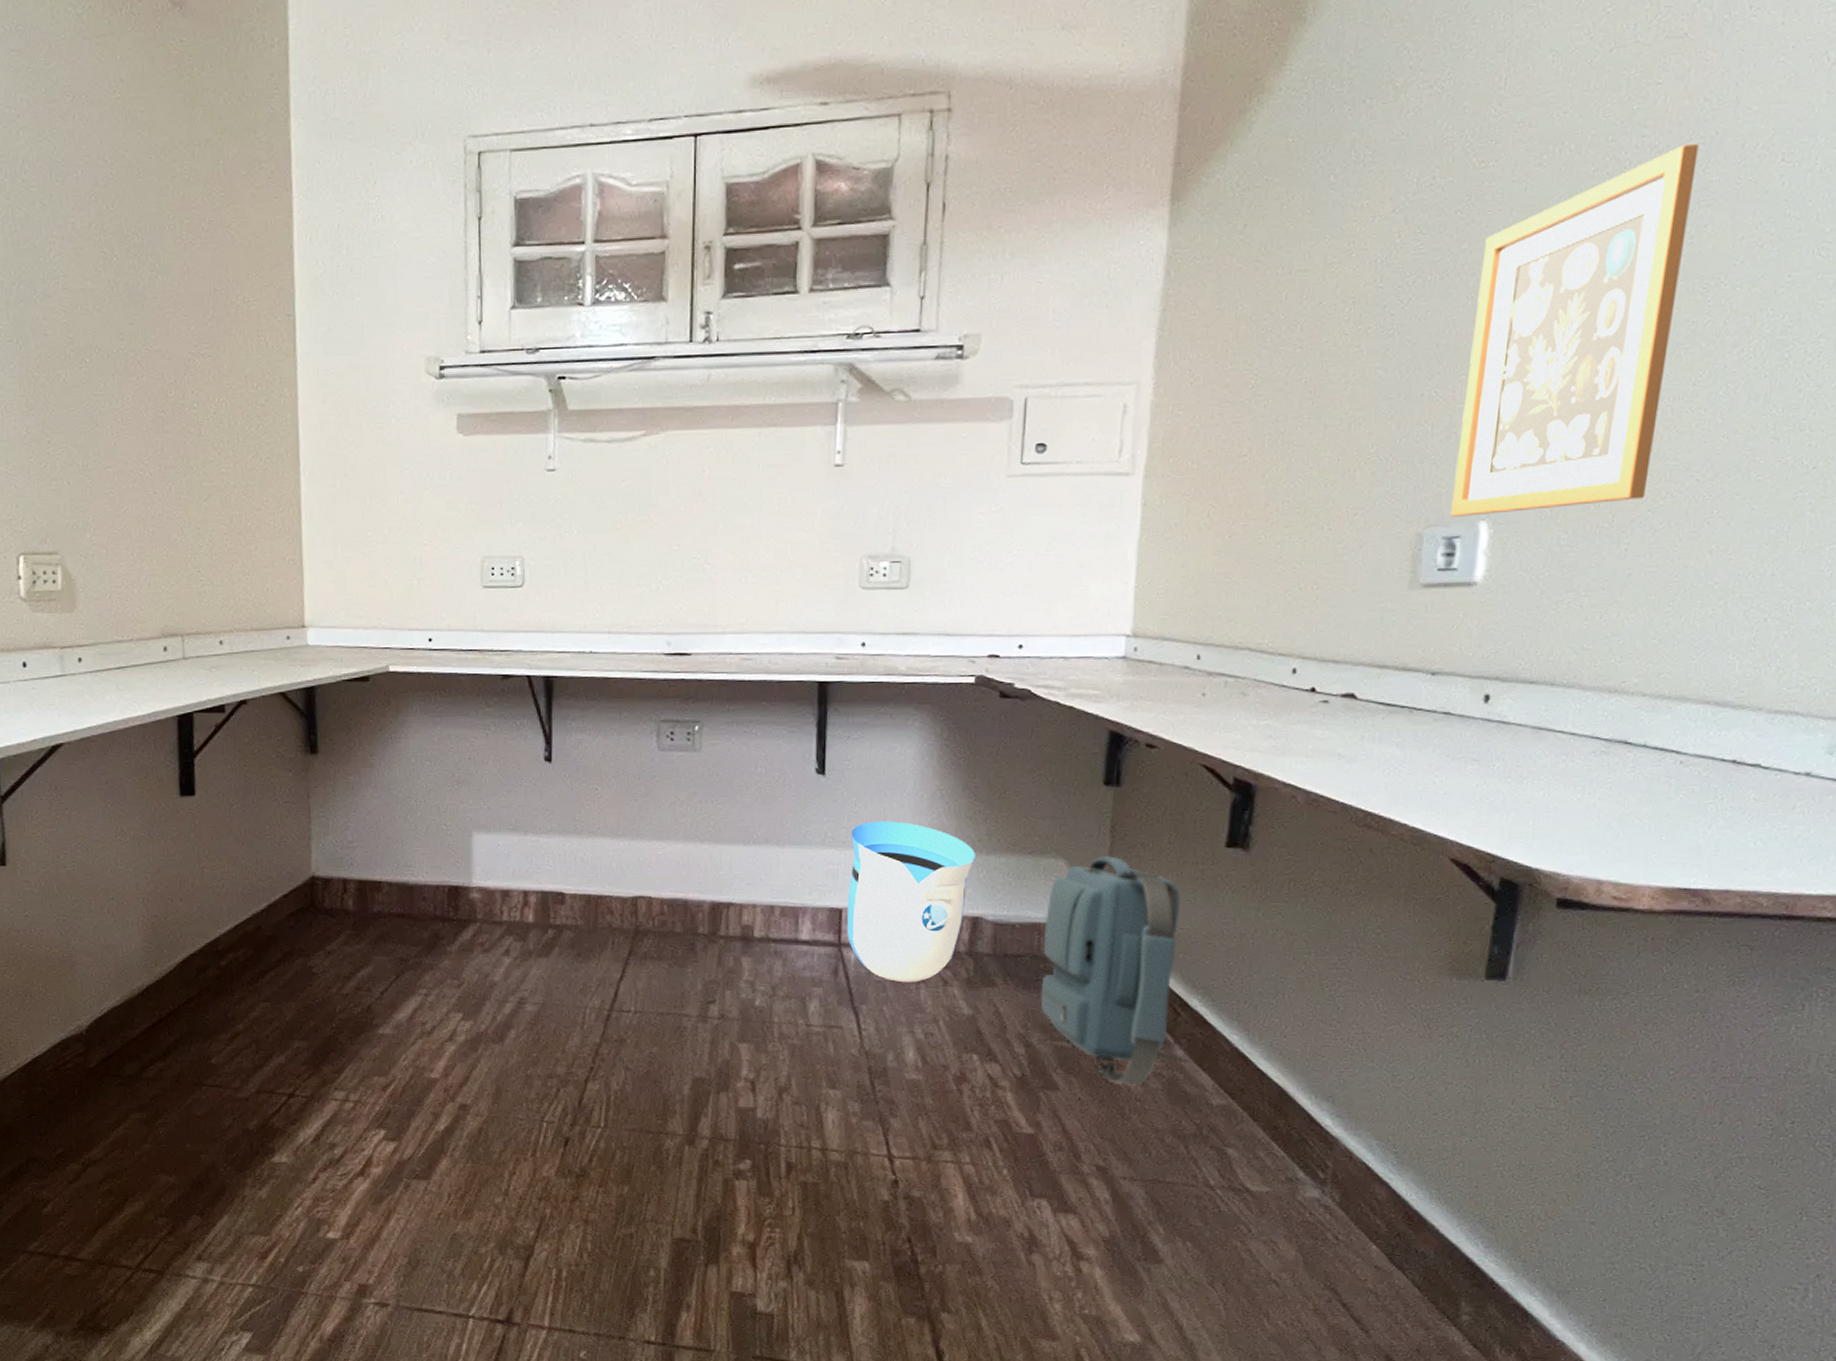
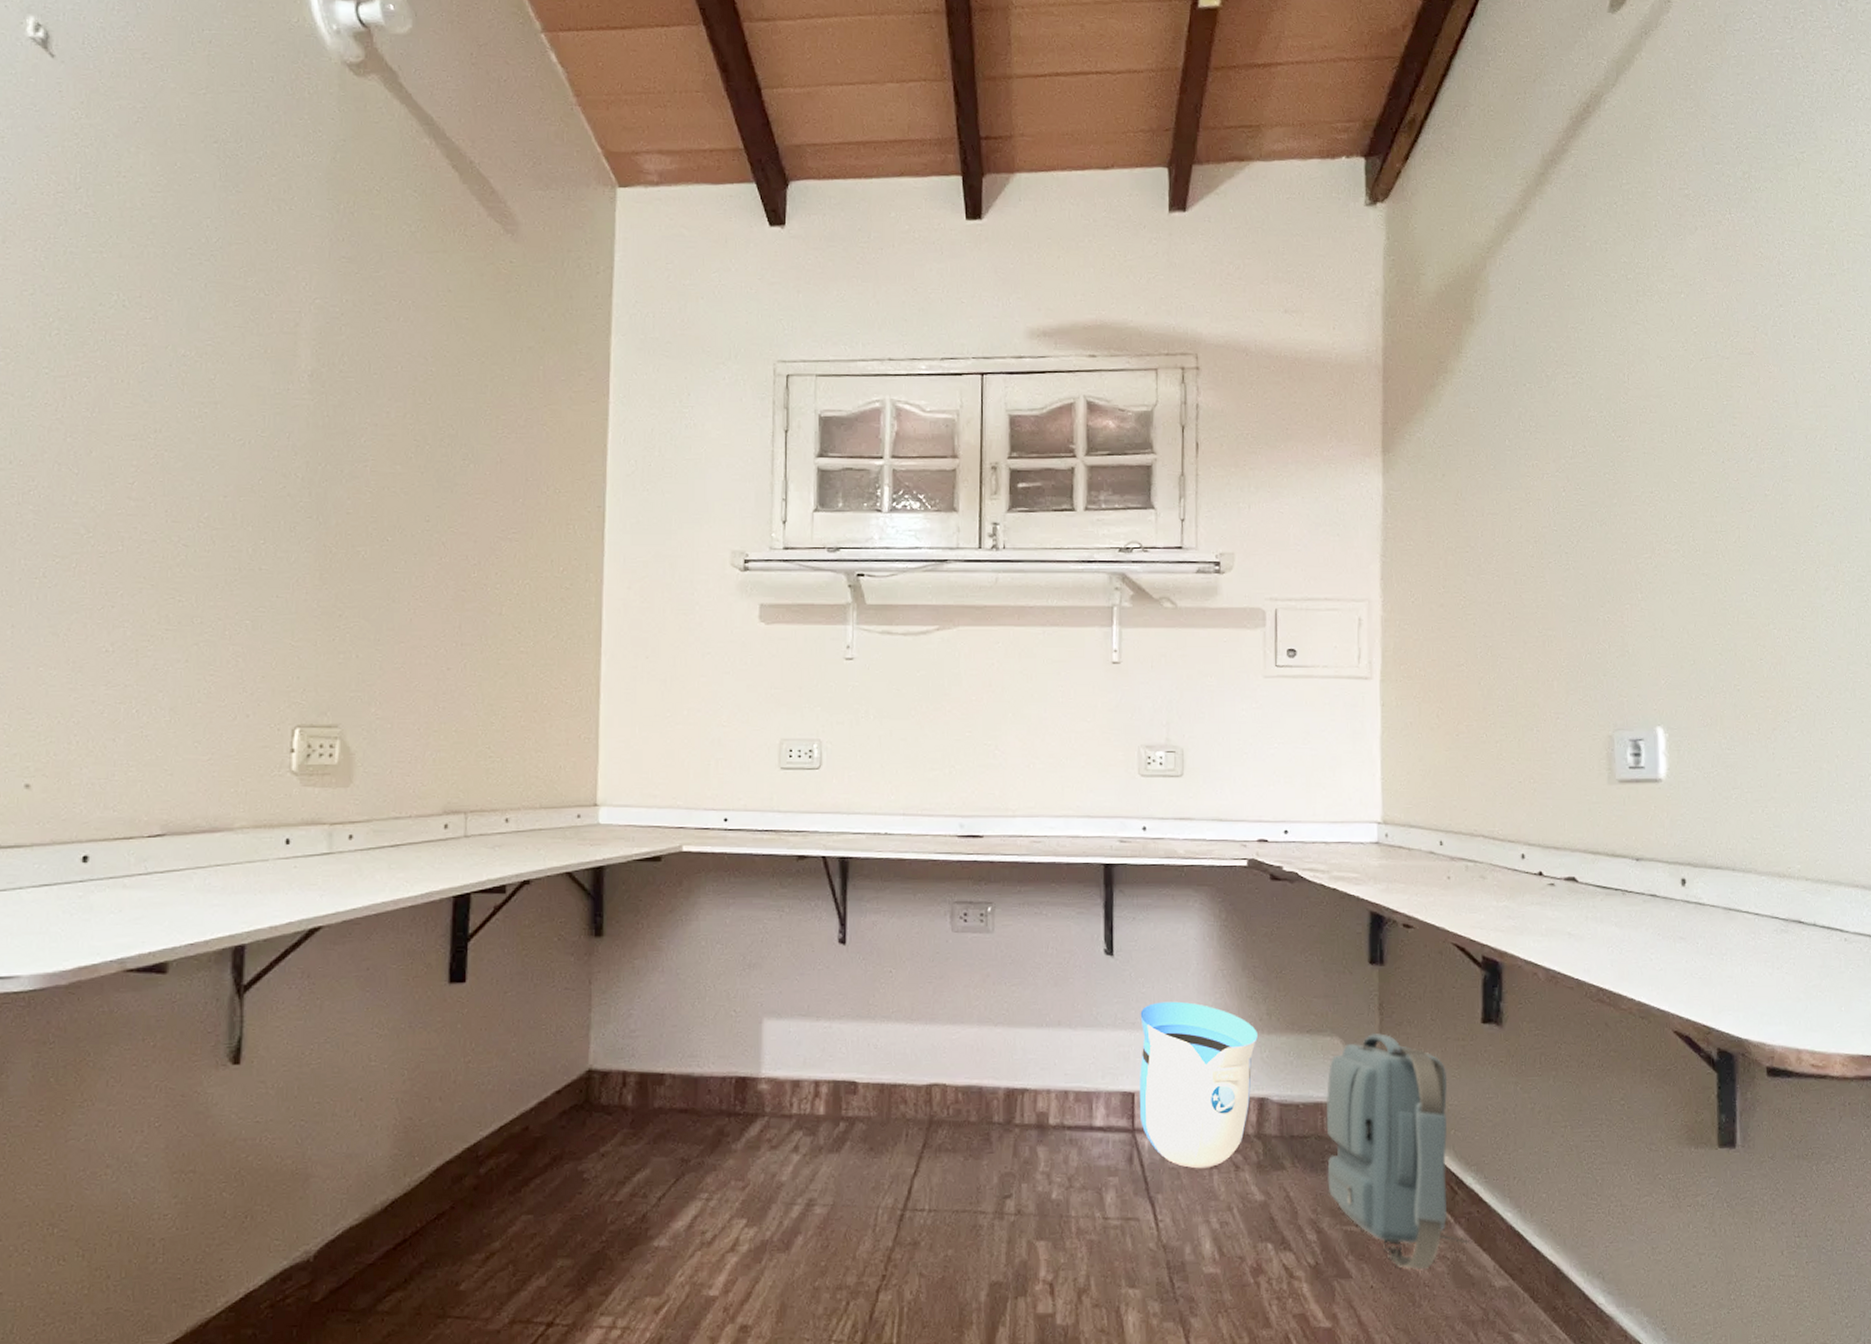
picture frame: present [1449,144,1699,517] -> none [1630,433,1781,722]

